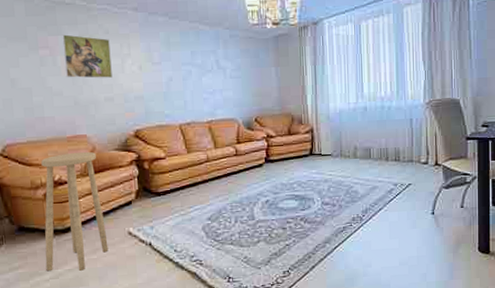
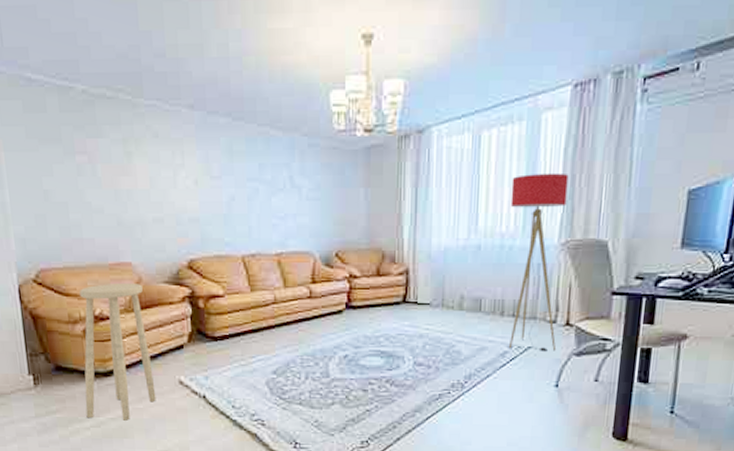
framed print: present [62,34,112,79] -> none [102,137,162,194]
floor lamp: none [386,50,429,187] -> present [508,172,569,351]

